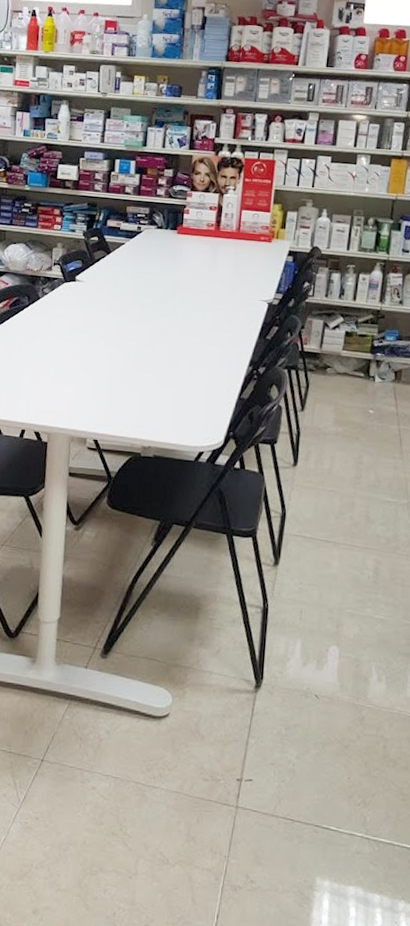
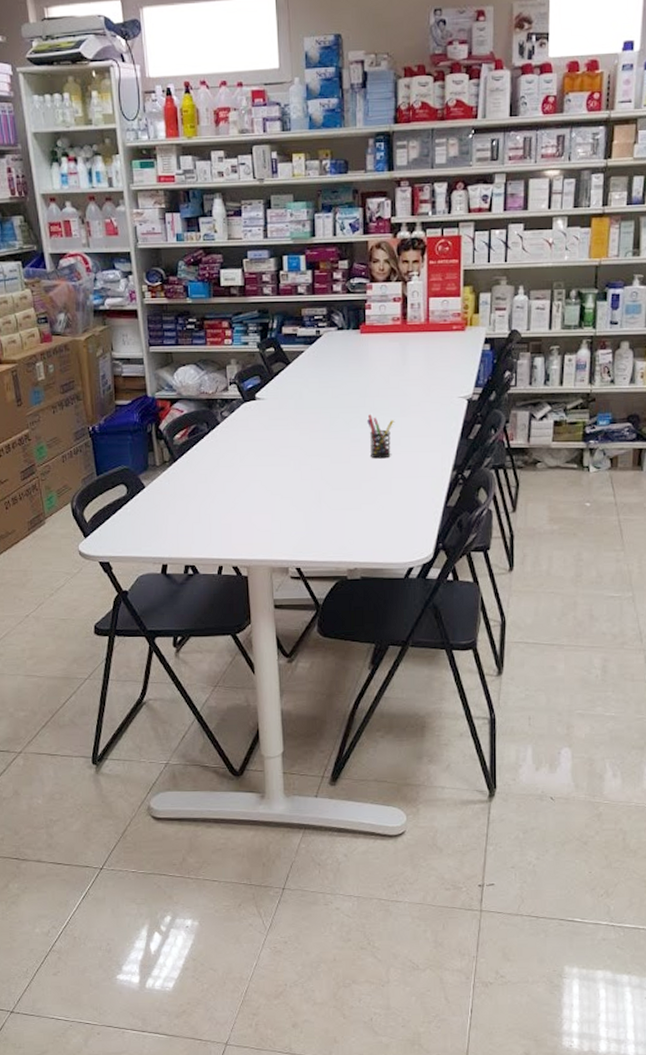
pen holder: none [175,306,200,348] -> present [367,414,394,459]

